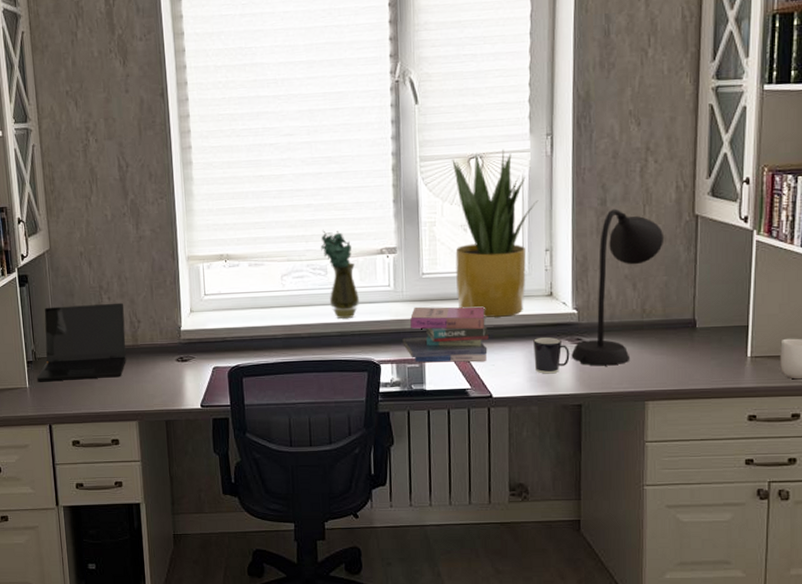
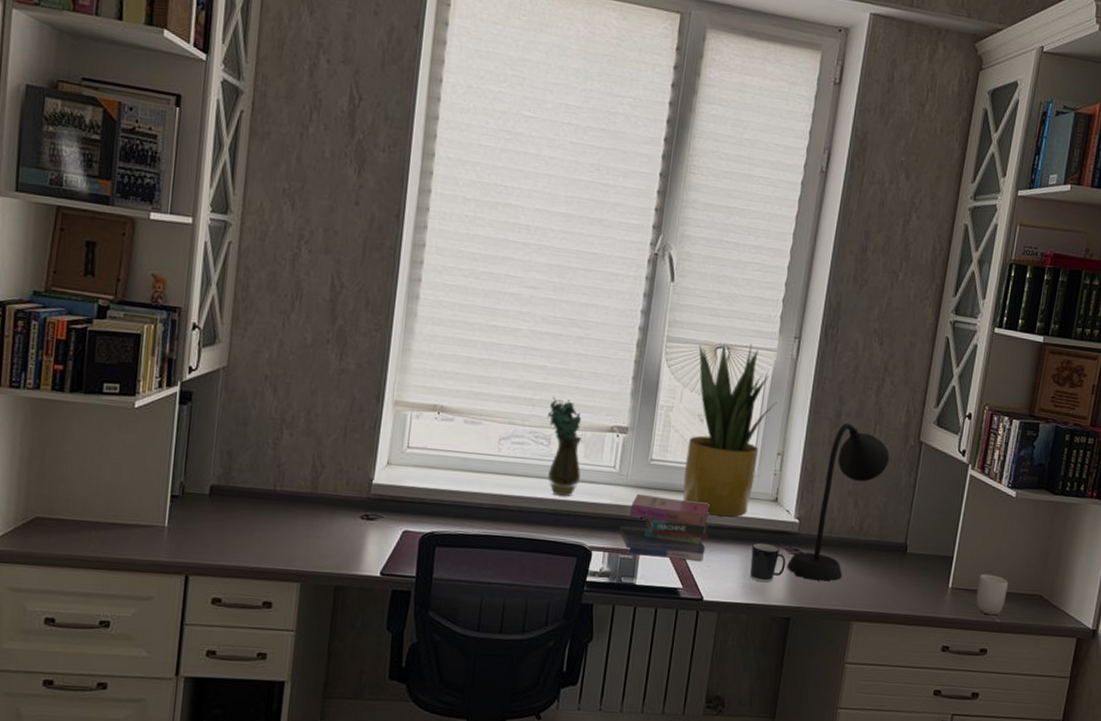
laptop: present [37,302,126,382] -> none [181,433,309,528]

